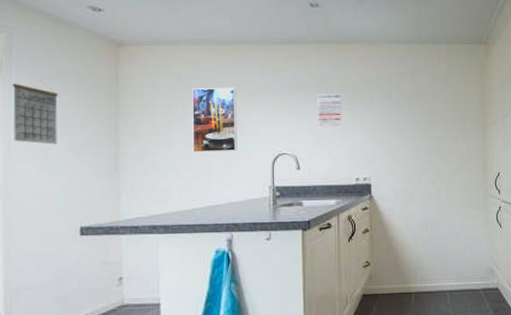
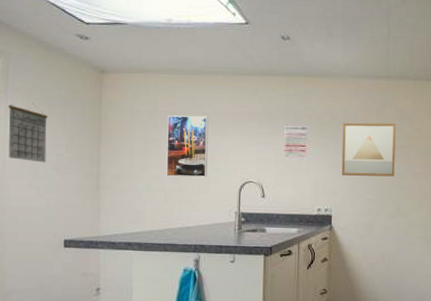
wall art: none [377,88,433,142] -> present [341,123,396,177]

